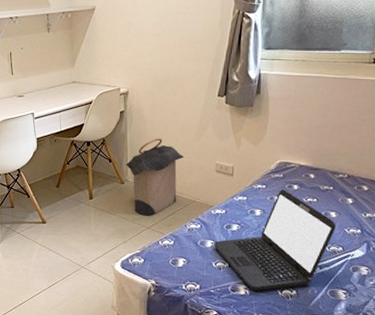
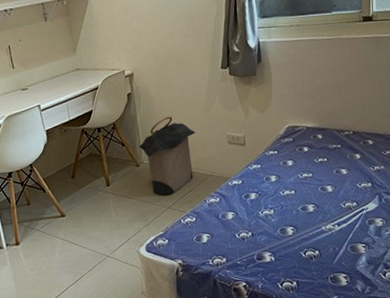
laptop: present [214,189,336,291] -> none [235,152,348,257]

